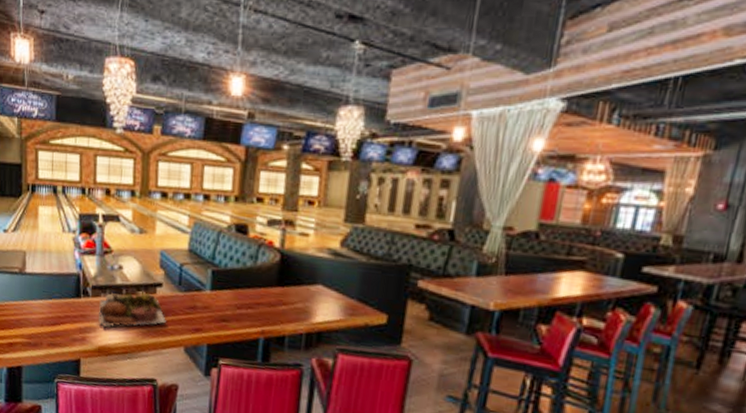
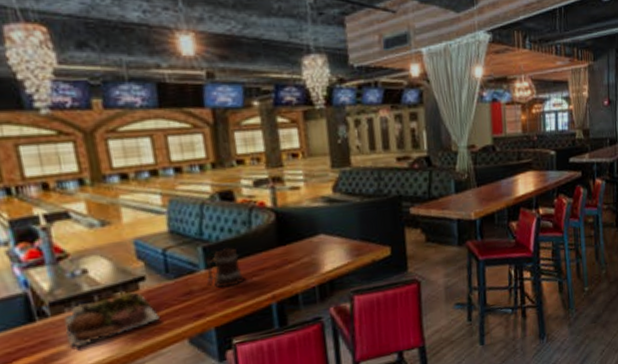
beer mug: none [208,275,241,313] -> present [205,247,245,289]

